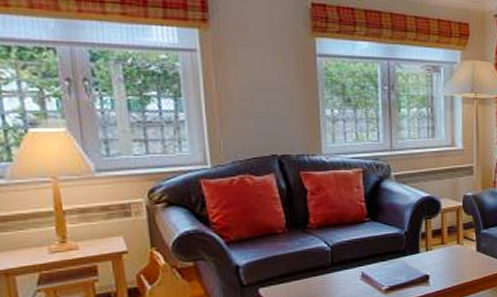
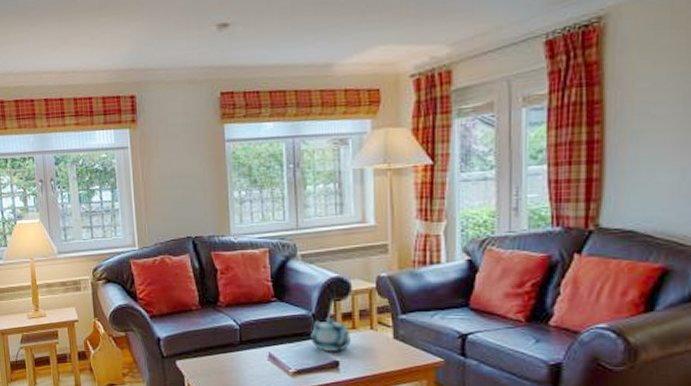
teapot: none [402,234,440,267] -> present [309,316,351,351]

